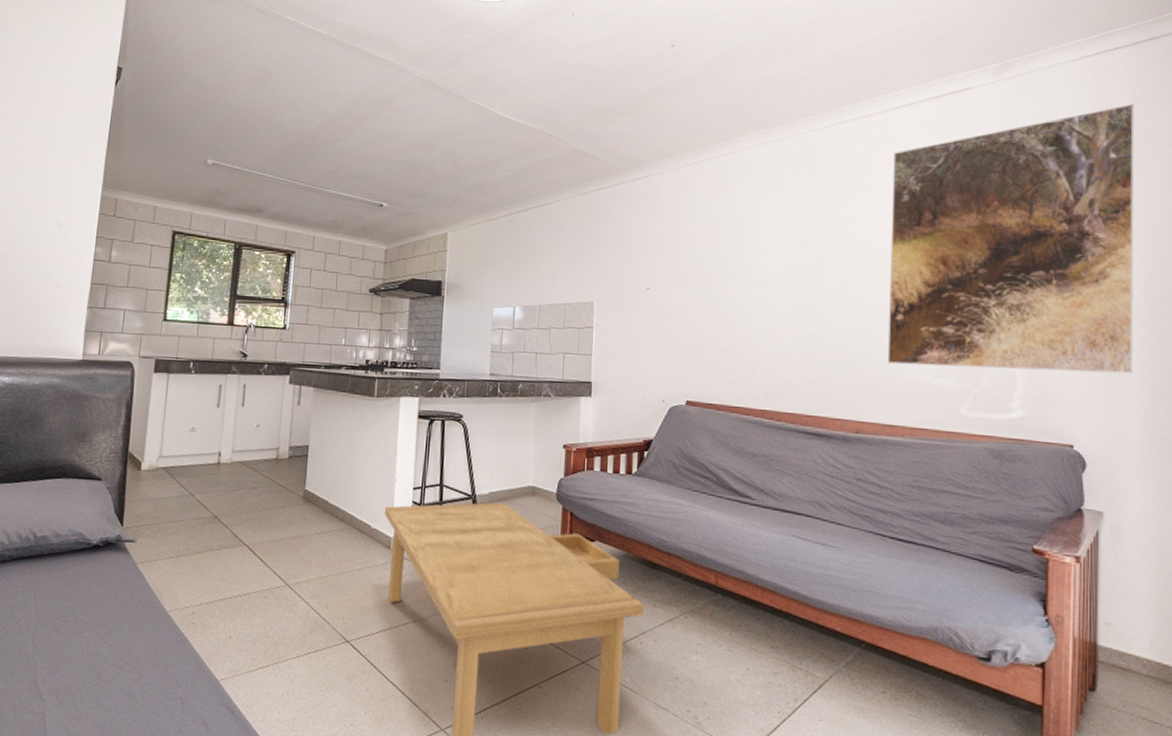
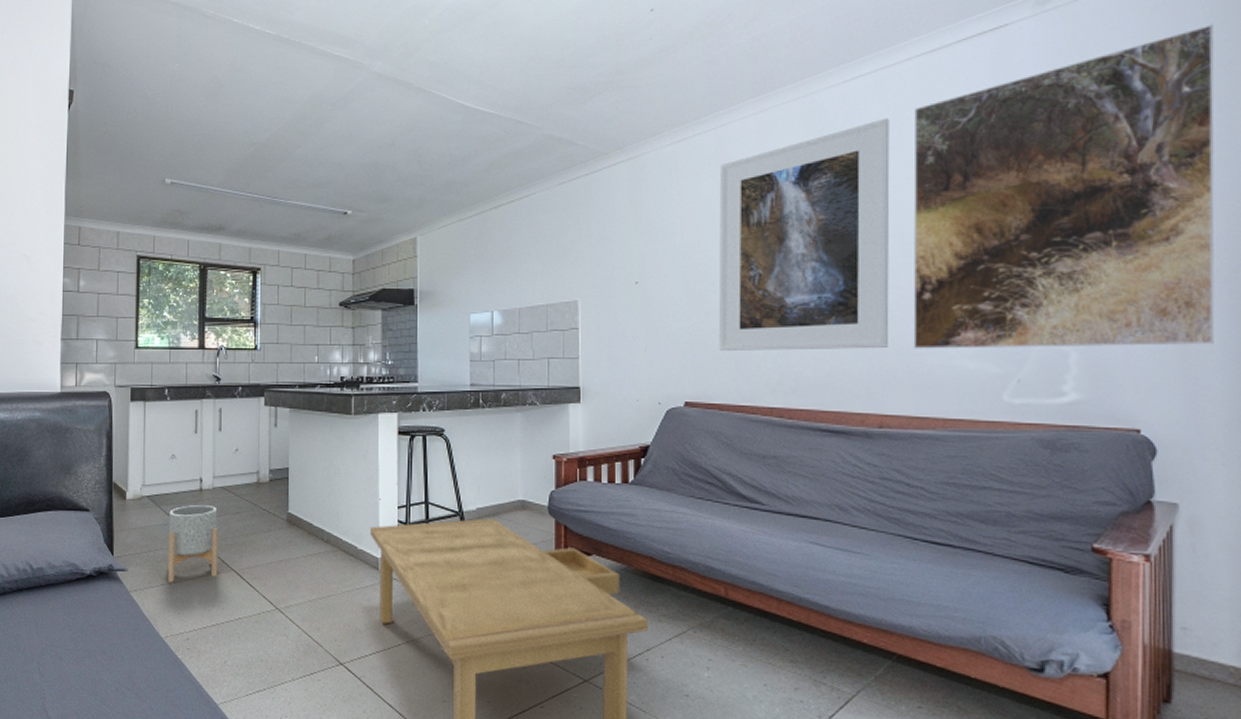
planter: none [178,478,234,555] -> present [168,505,219,582]
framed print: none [718,159,872,362] -> present [718,118,890,352]

